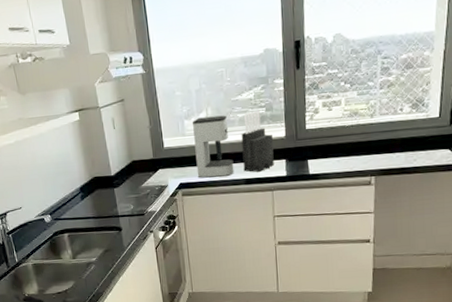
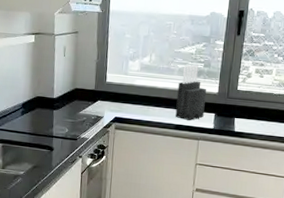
coffee maker: present [192,115,234,178] -> none [132,61,168,119]

